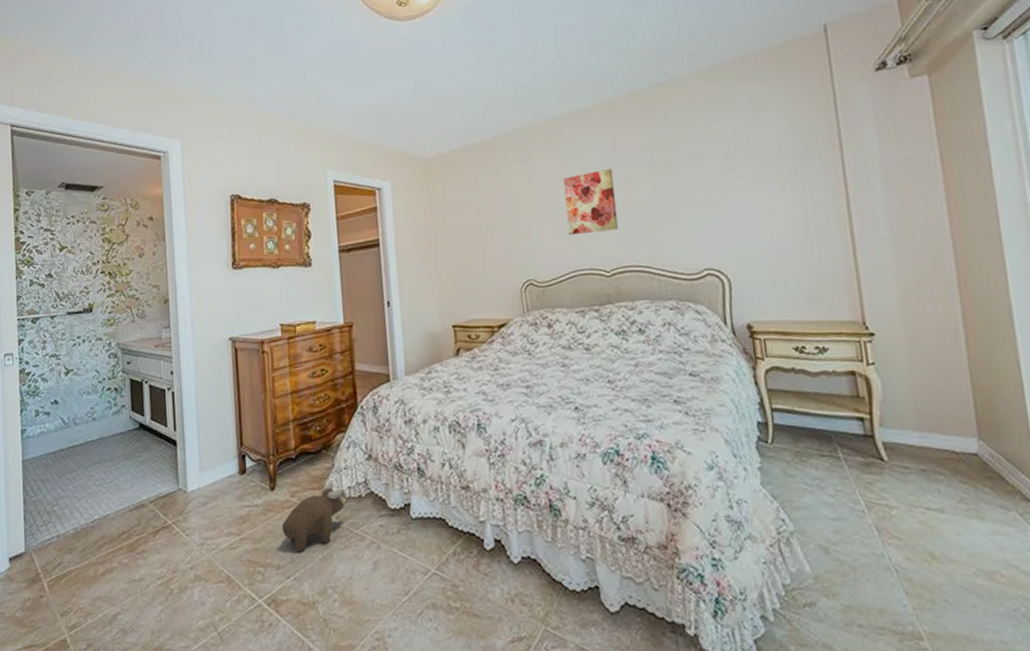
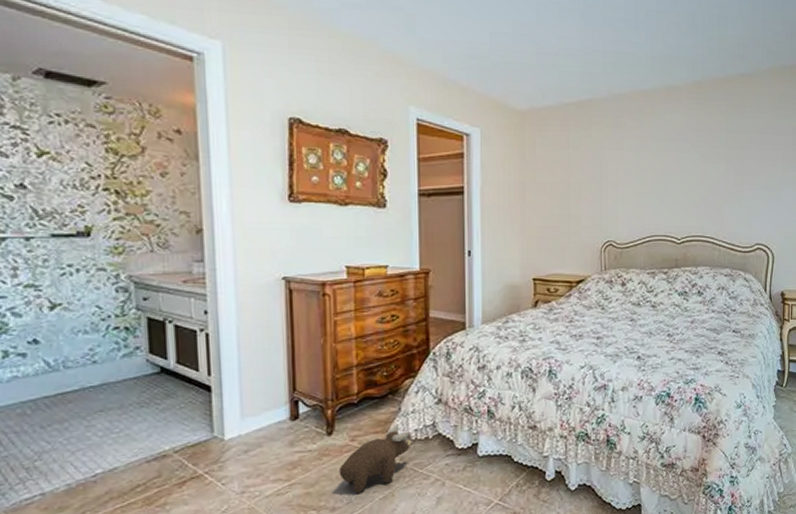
wall art: present [563,169,619,236] -> none [649,146,693,204]

